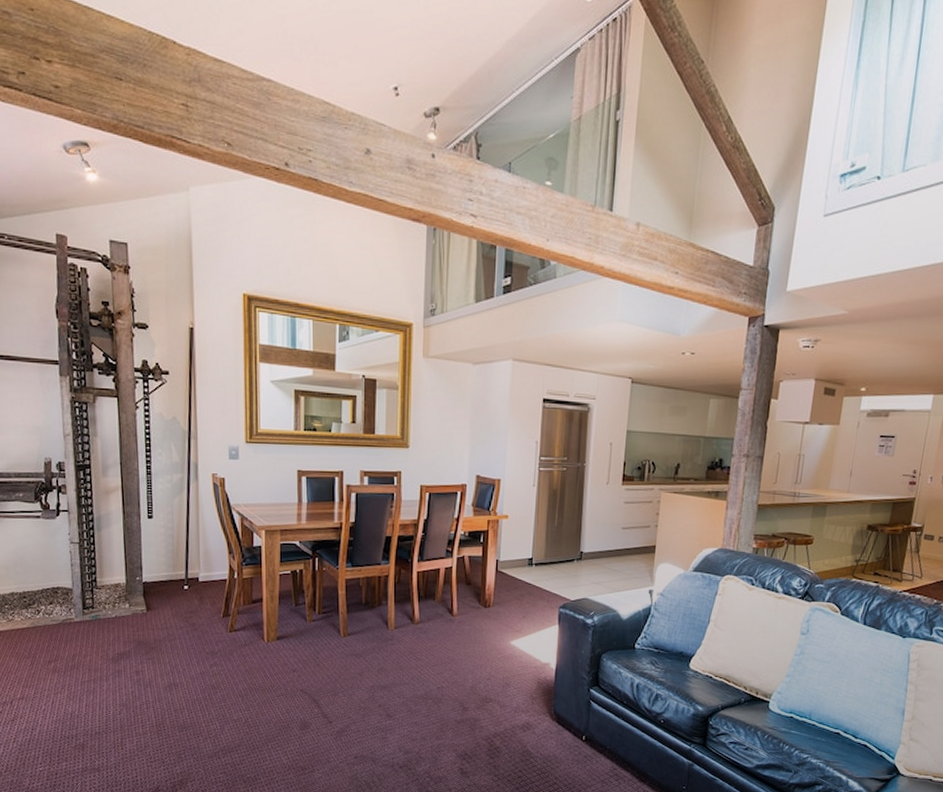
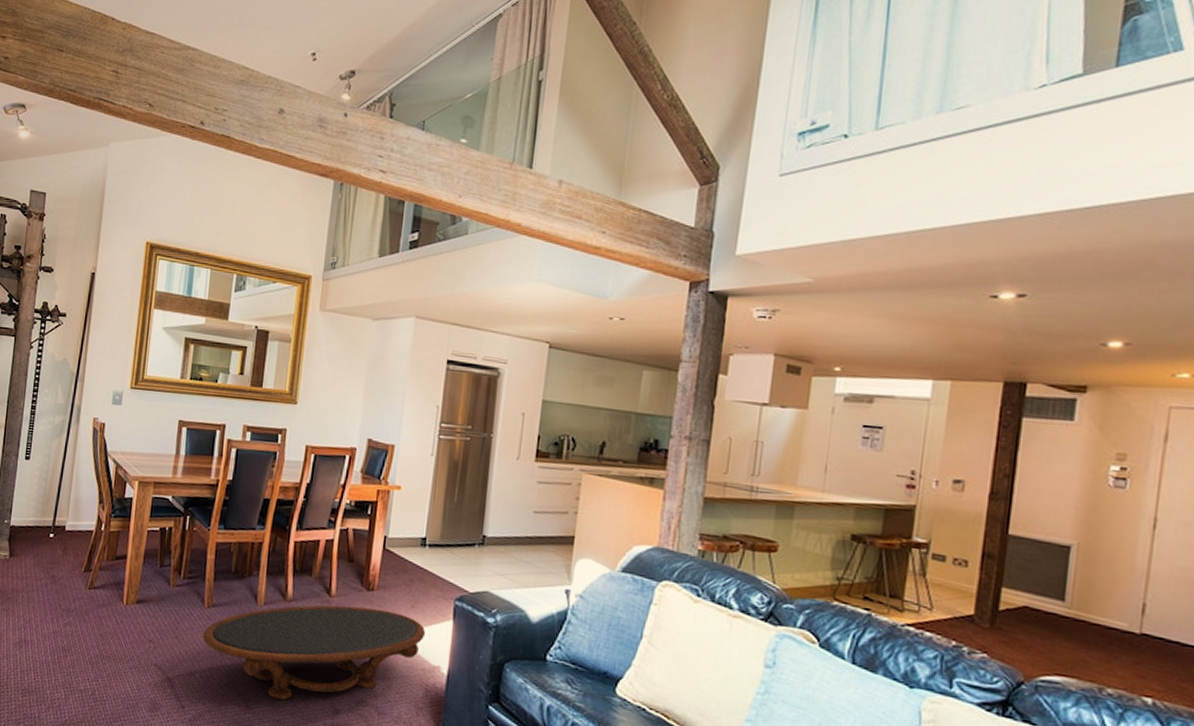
coffee table: none [342,621,536,707] -> present [203,605,426,701]

